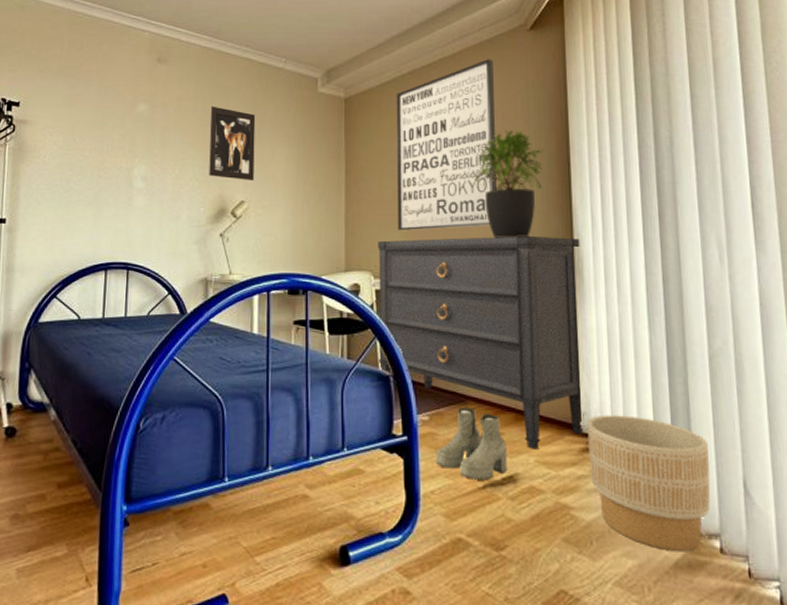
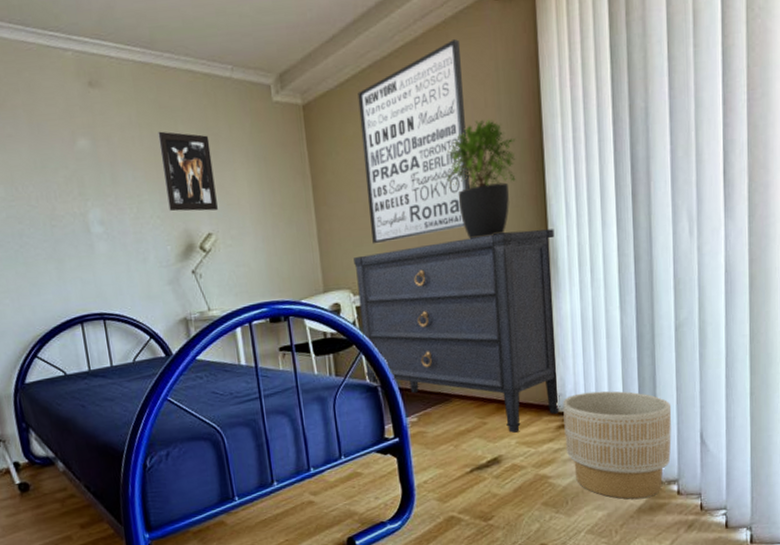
boots: present [436,407,507,480] -> none [426,404,492,467]

